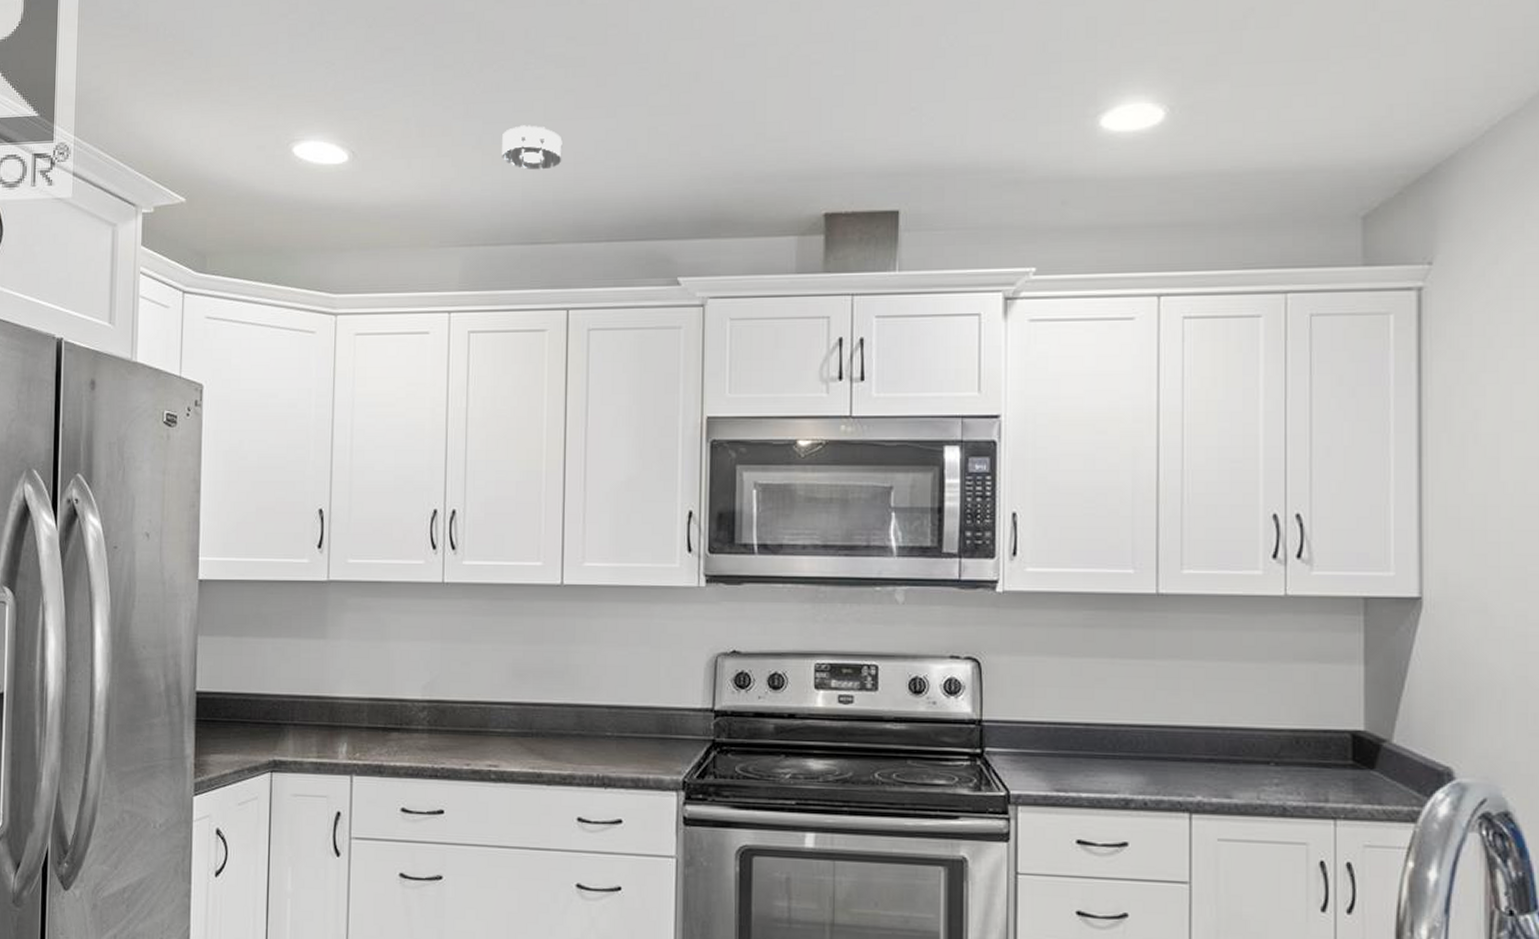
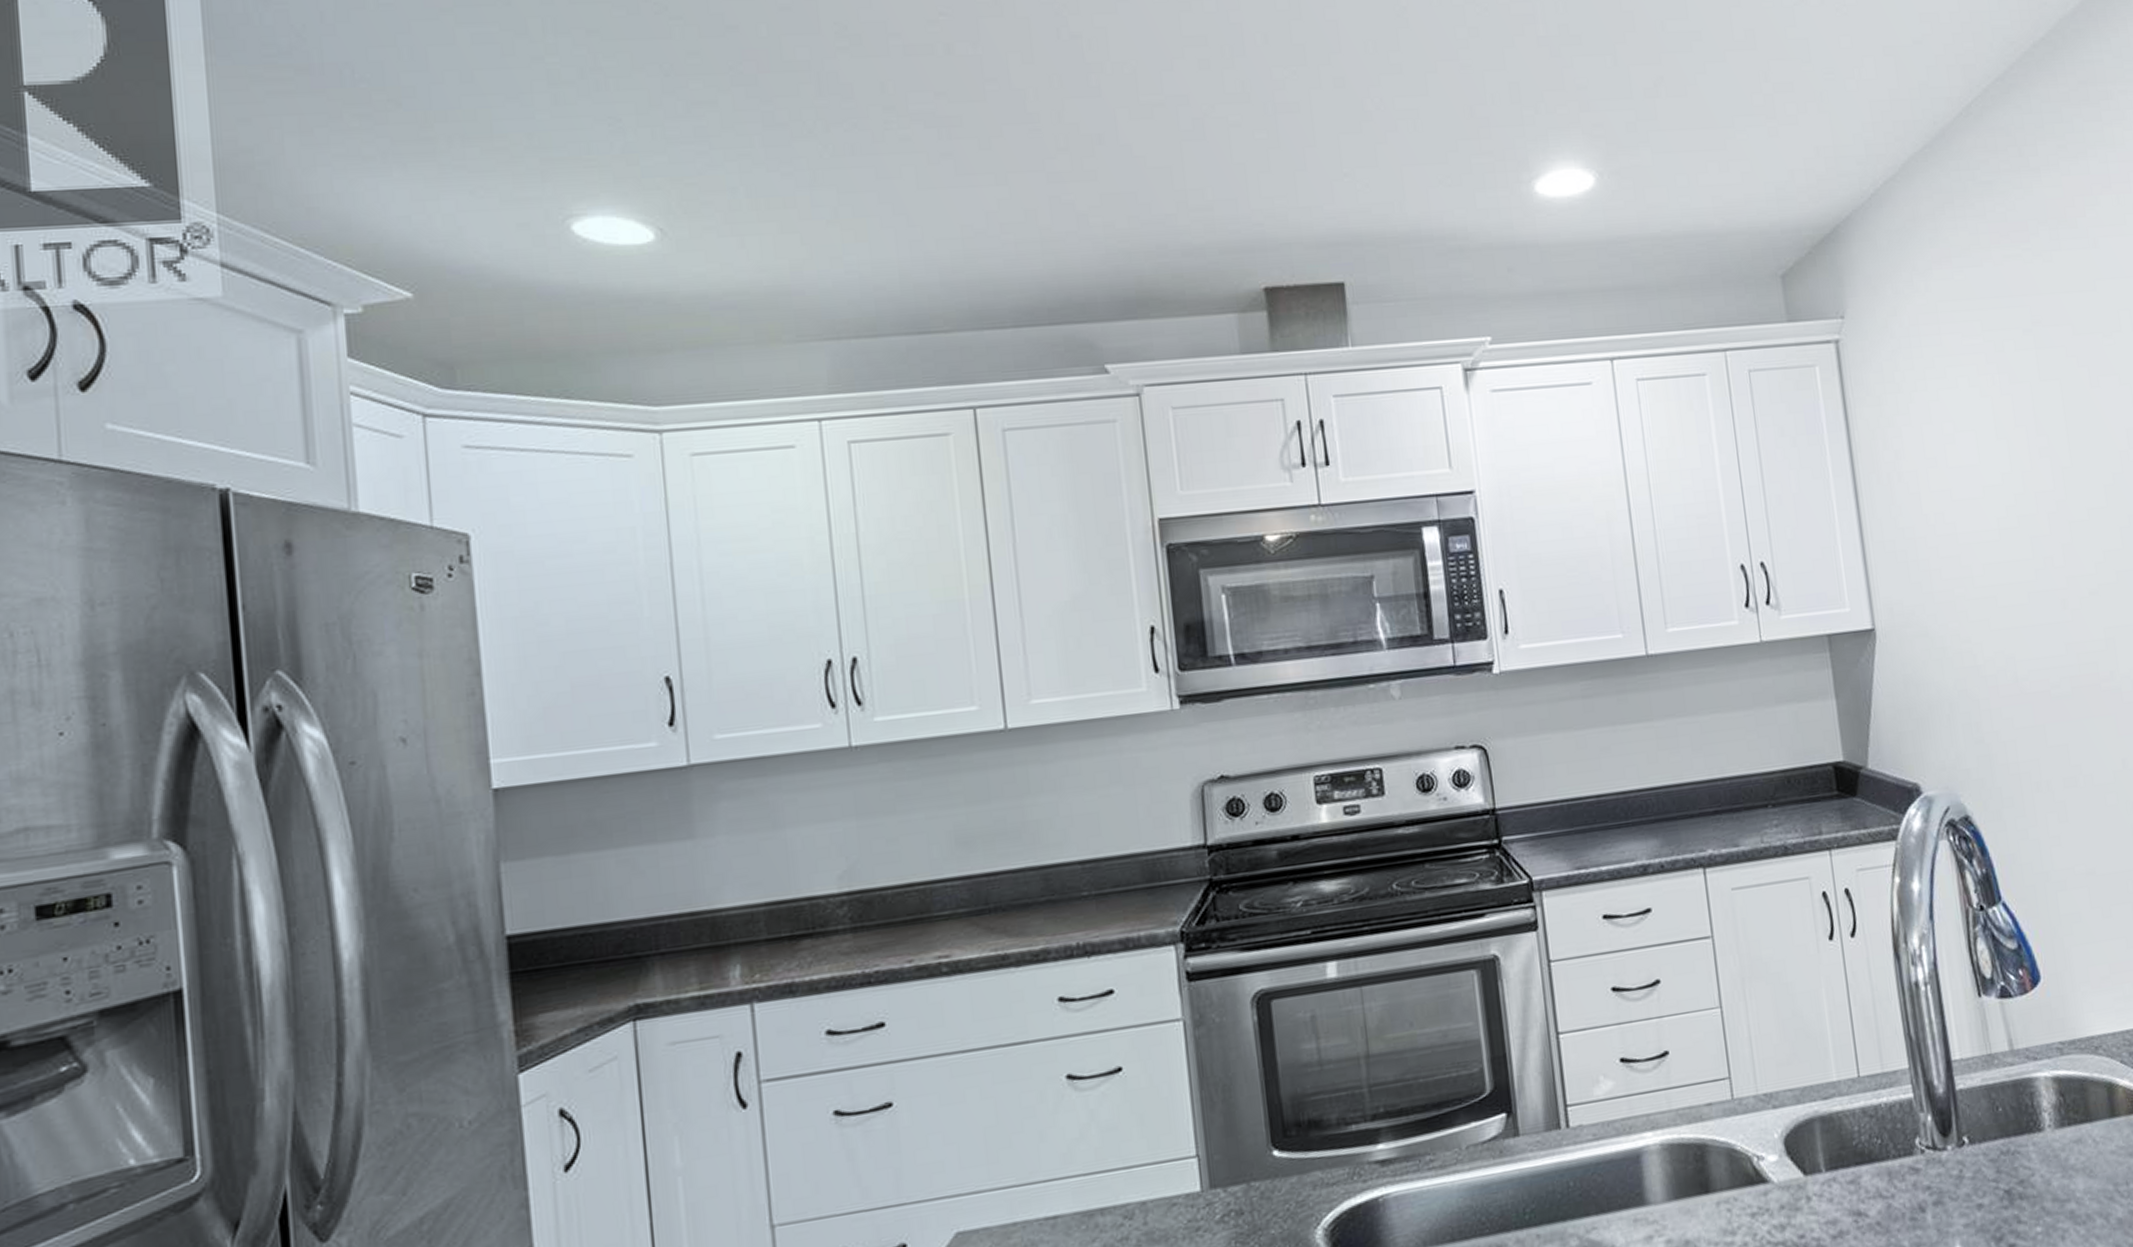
smoke detector: present [502,125,563,170] -> none [865,194,946,248]

